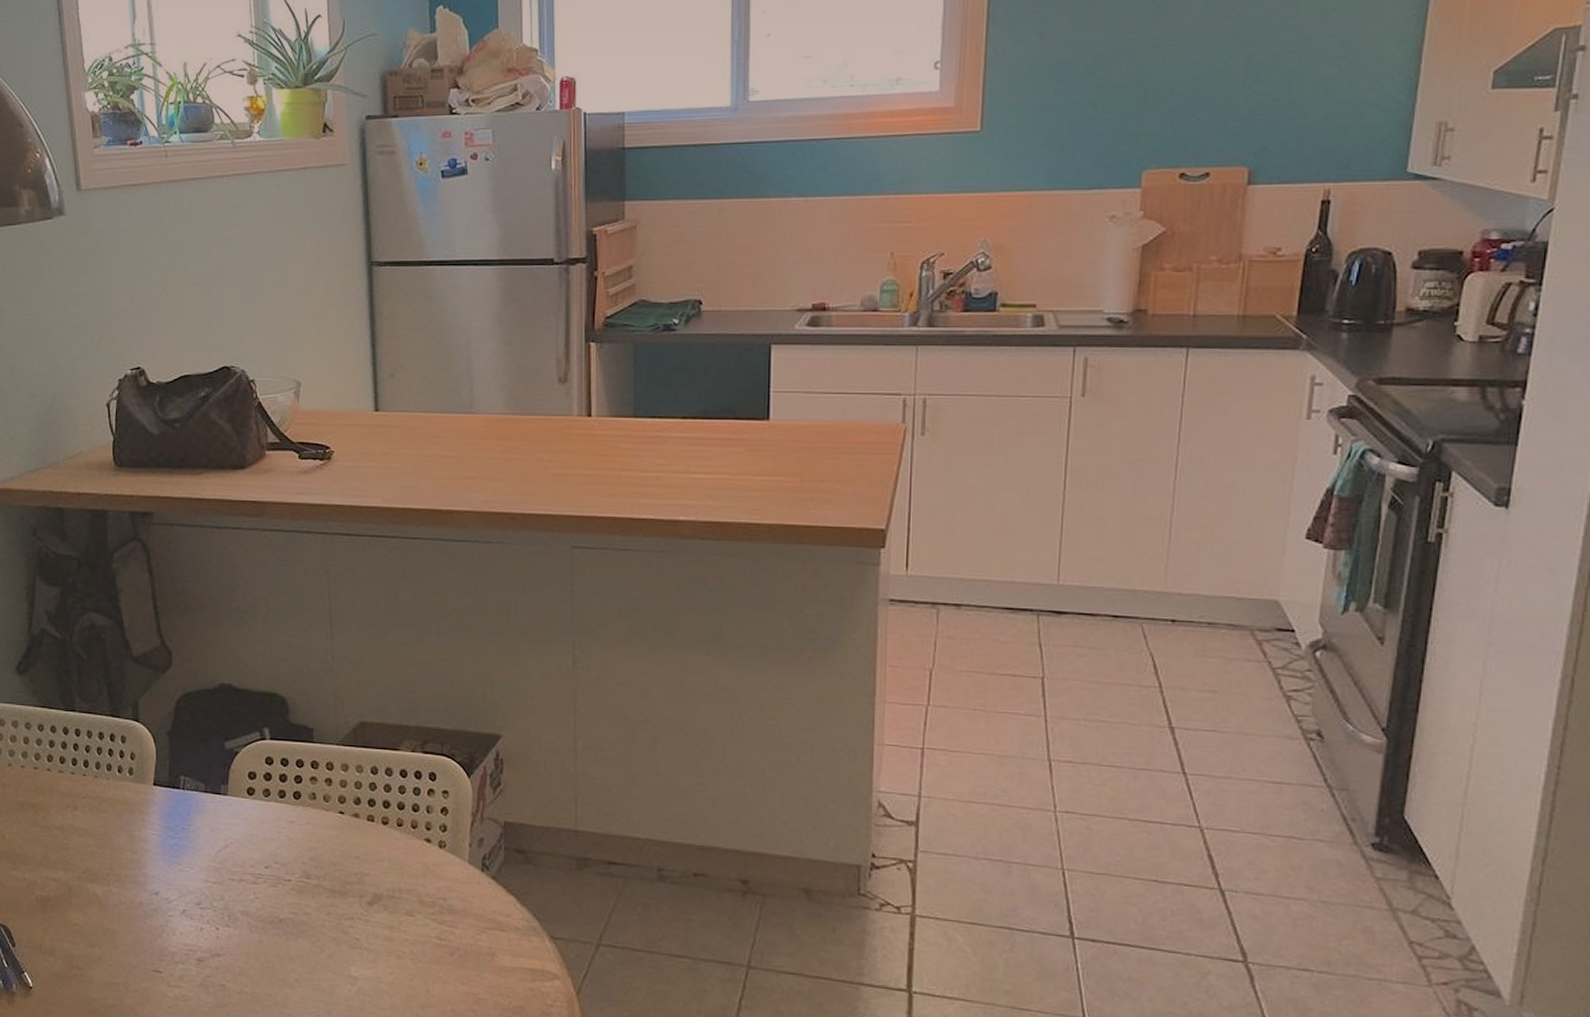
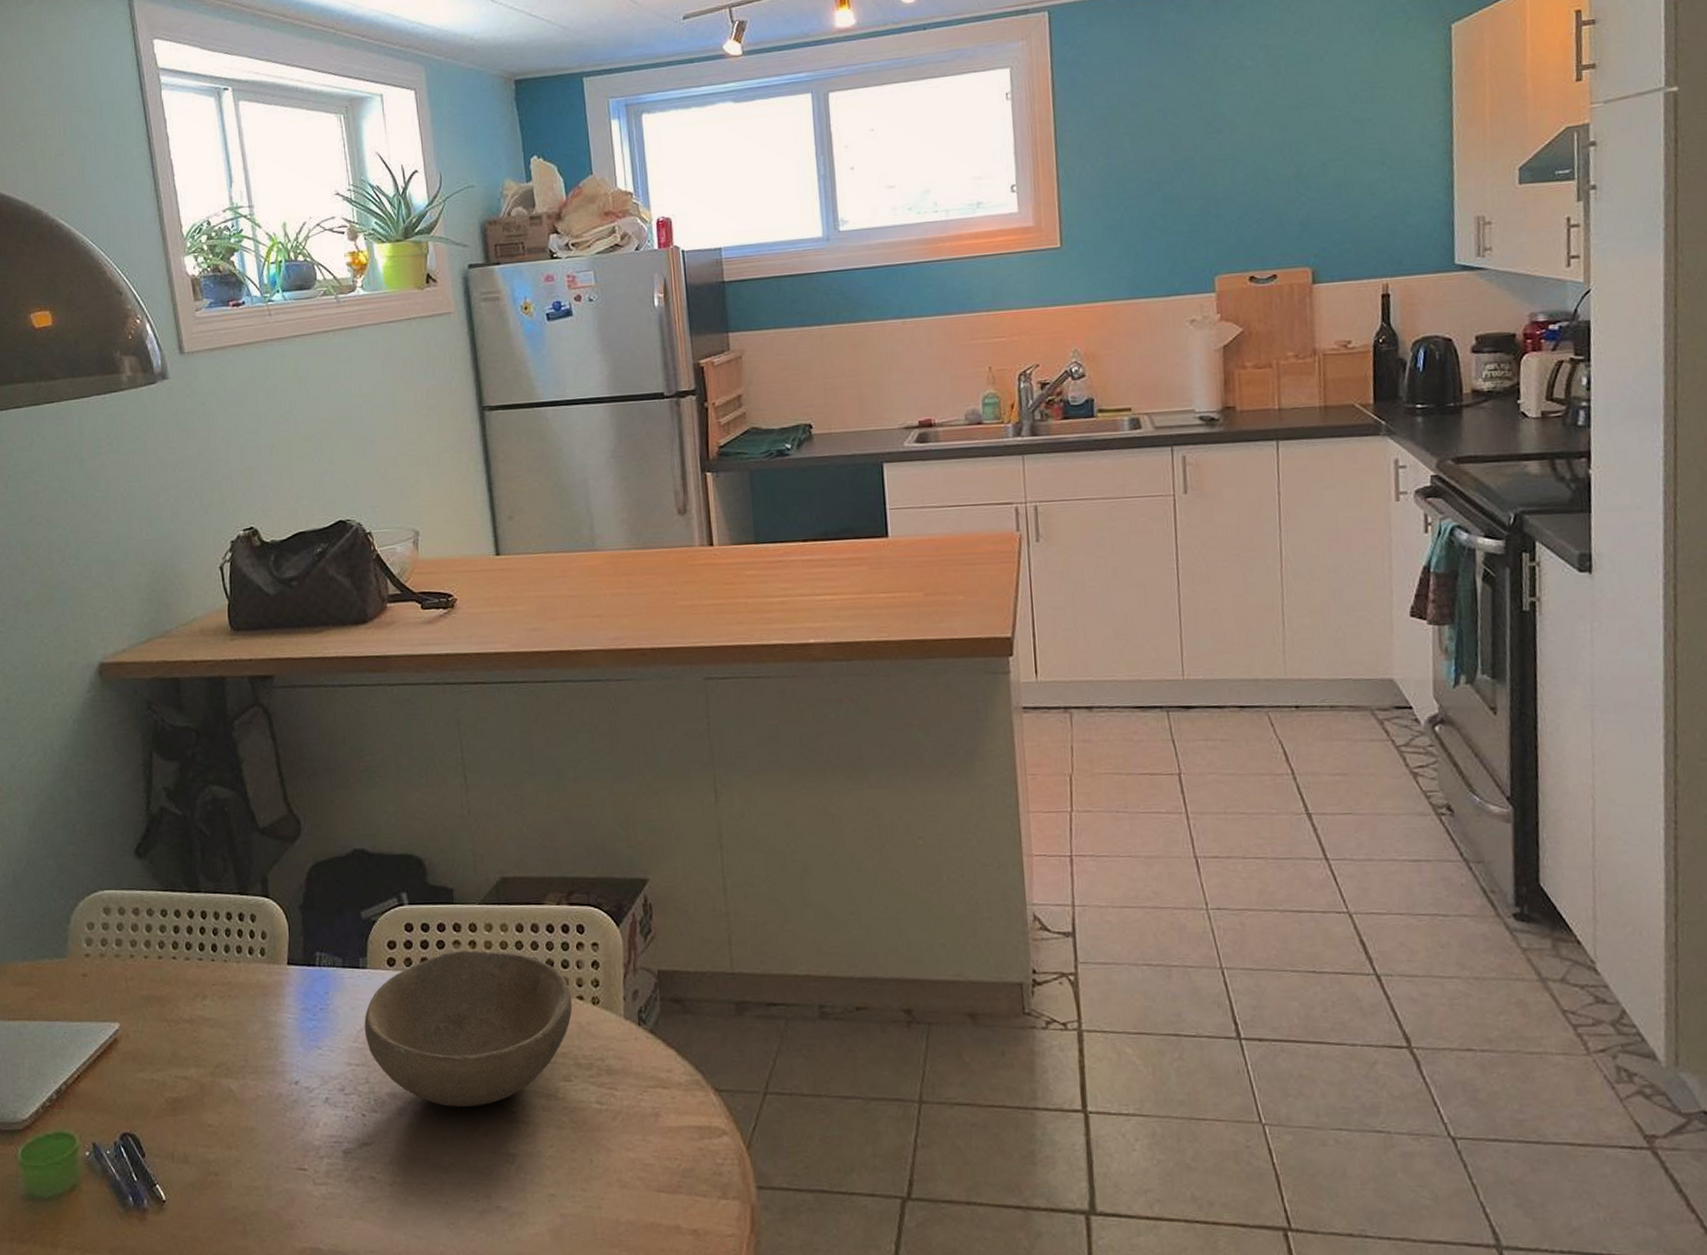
bowl: none [222,786,420,931] -> present [364,949,573,1107]

